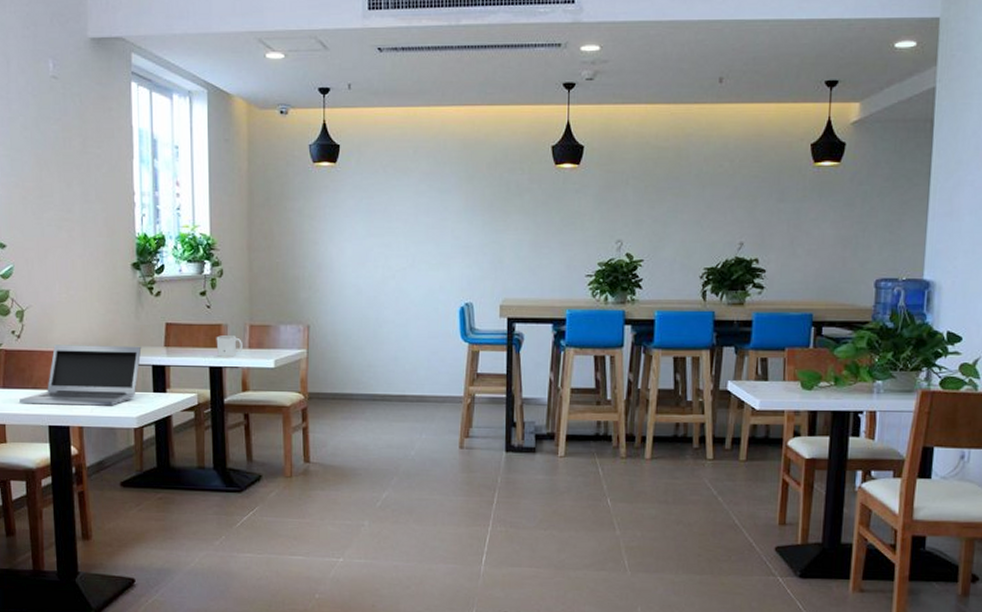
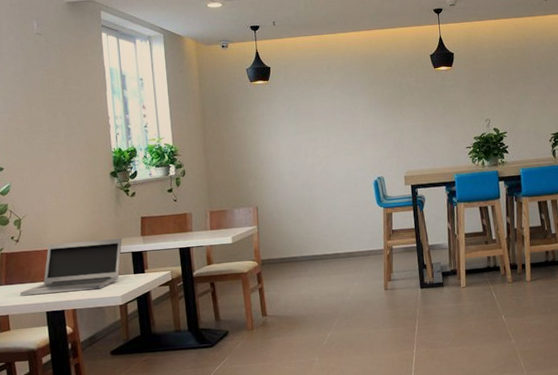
mug: present [216,335,242,358] -> none [183,221,205,240]

